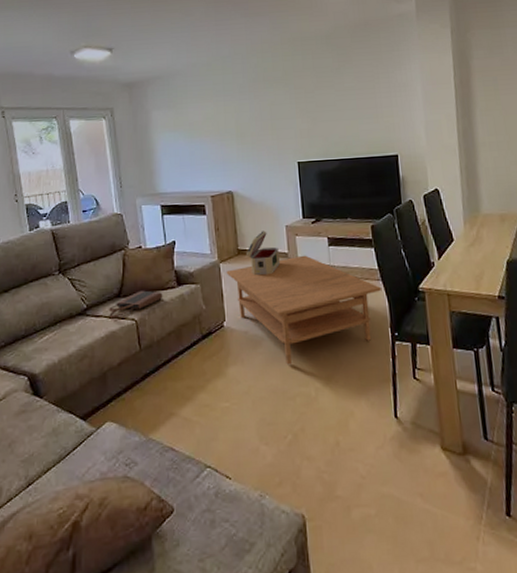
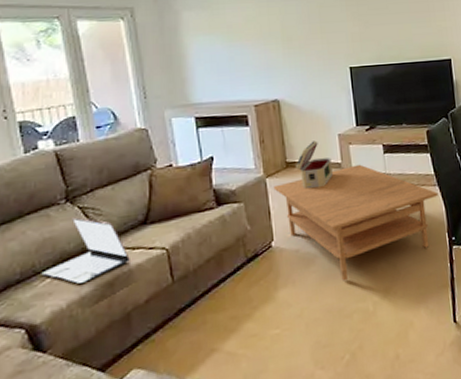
laptop: none [40,287,107,344] -> present [41,217,130,285]
tote bag: present [109,290,163,319] -> none [133,214,200,250]

